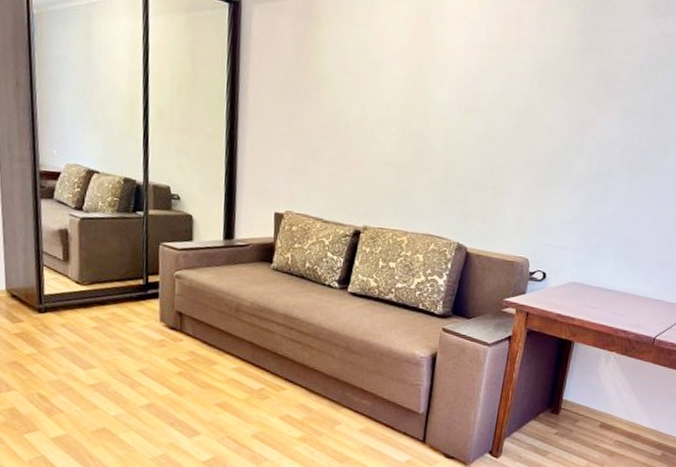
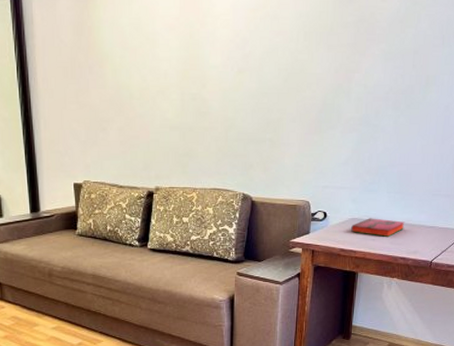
hardback book: none [571,283,630,306] -> present [351,218,405,237]

